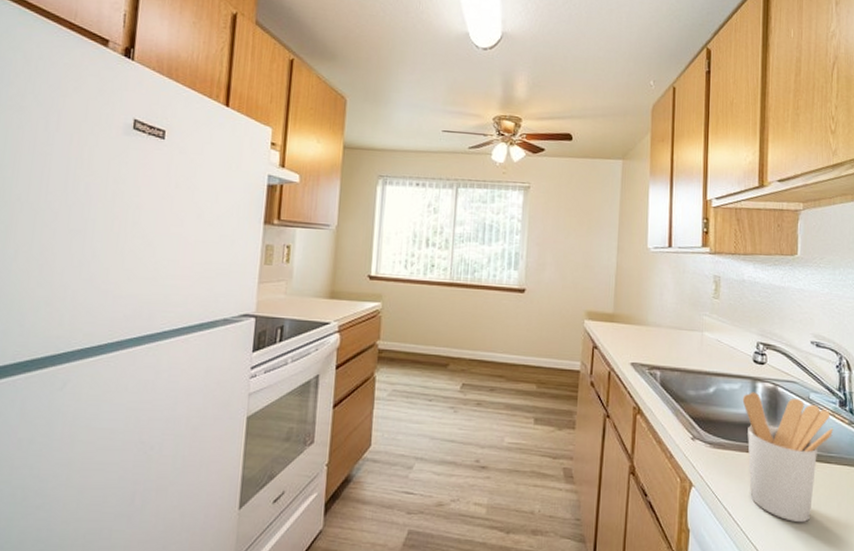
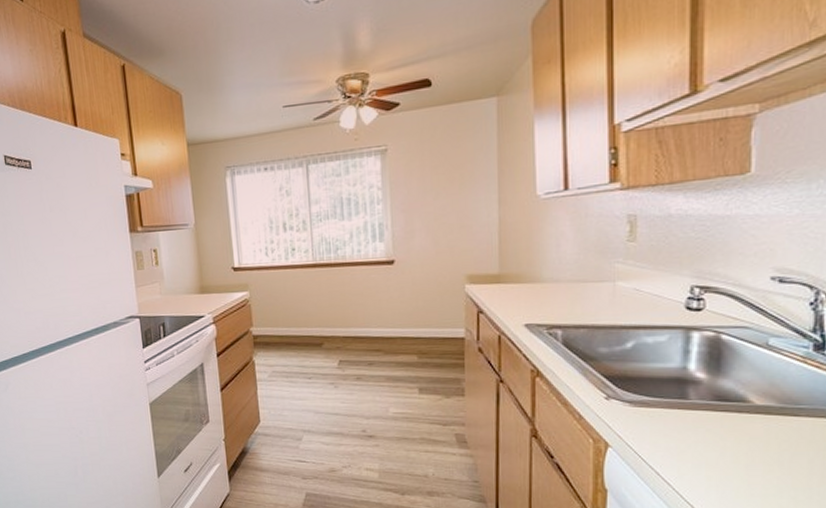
utensil holder: present [742,392,834,522] -> none [671,342,805,480]

